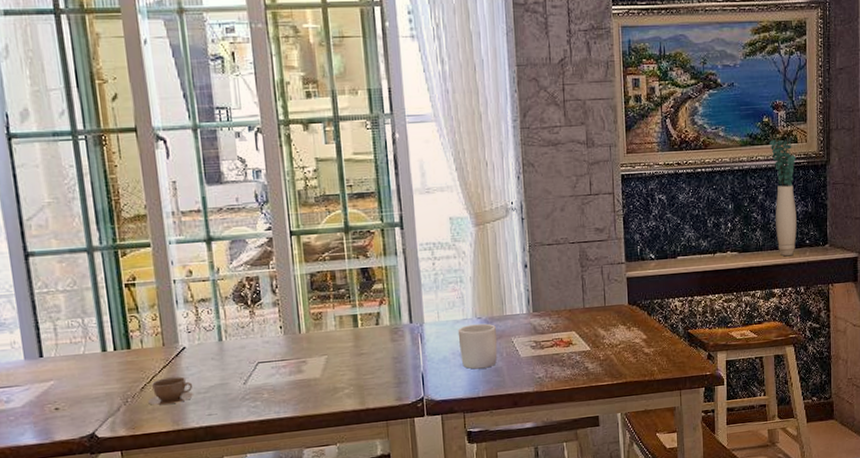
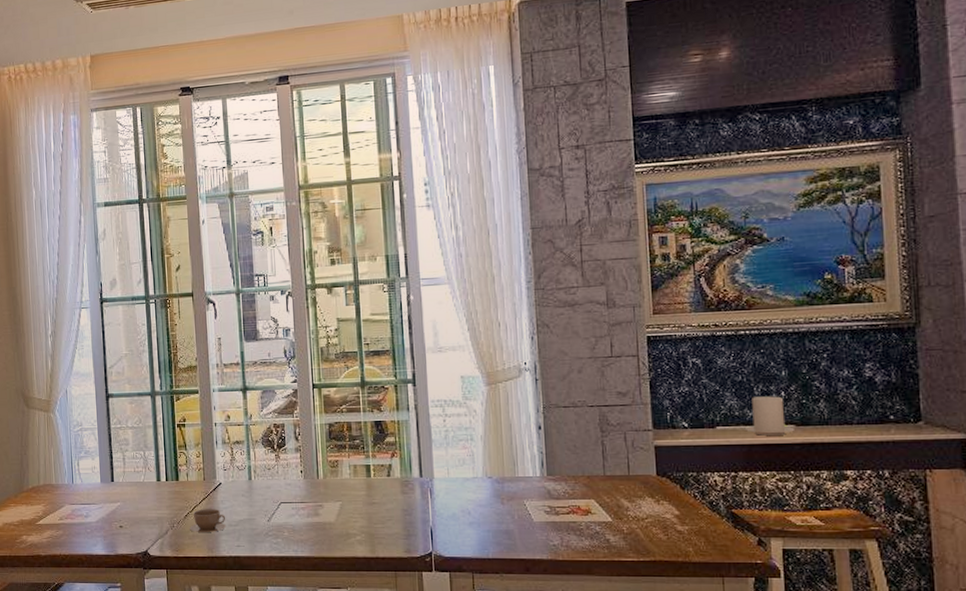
mug: present [457,323,498,370] -> none [467,483,509,529]
candle: none [699,227,738,263] -> present [744,396,796,436]
vase: present [769,135,797,257] -> none [834,293,876,433]

